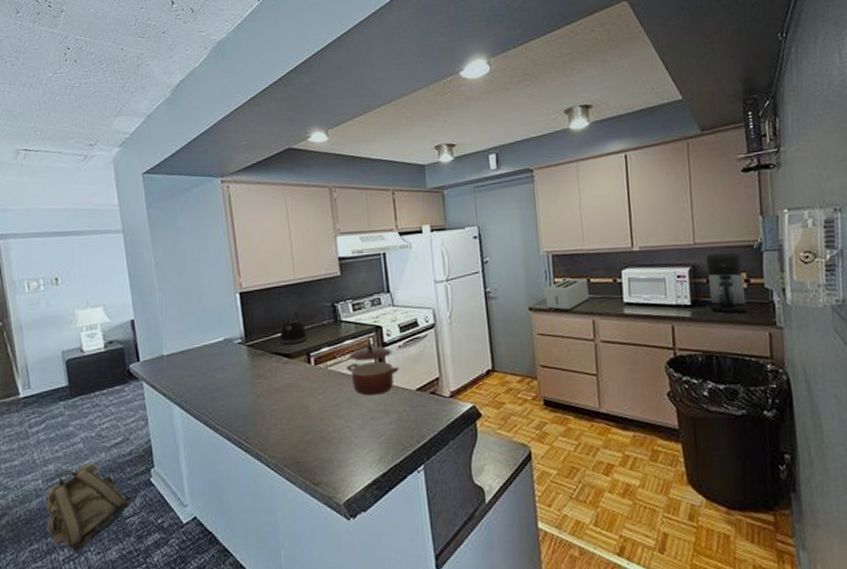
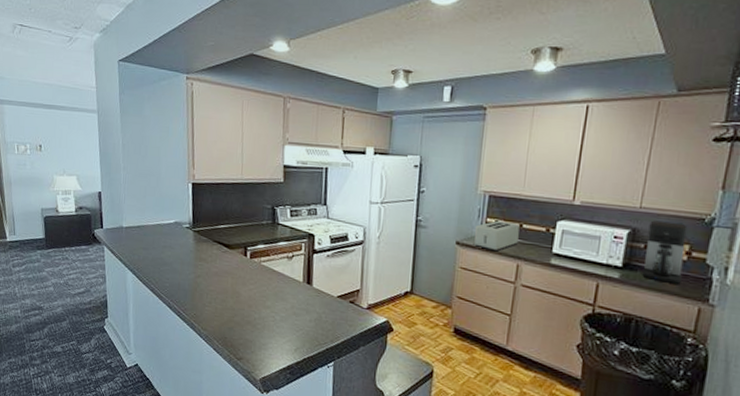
backpack: present [46,463,132,552] -> none [22,304,89,371]
kettle: present [279,311,306,345] -> none [222,207,246,238]
saucepan: present [346,343,400,396] -> none [277,248,325,295]

